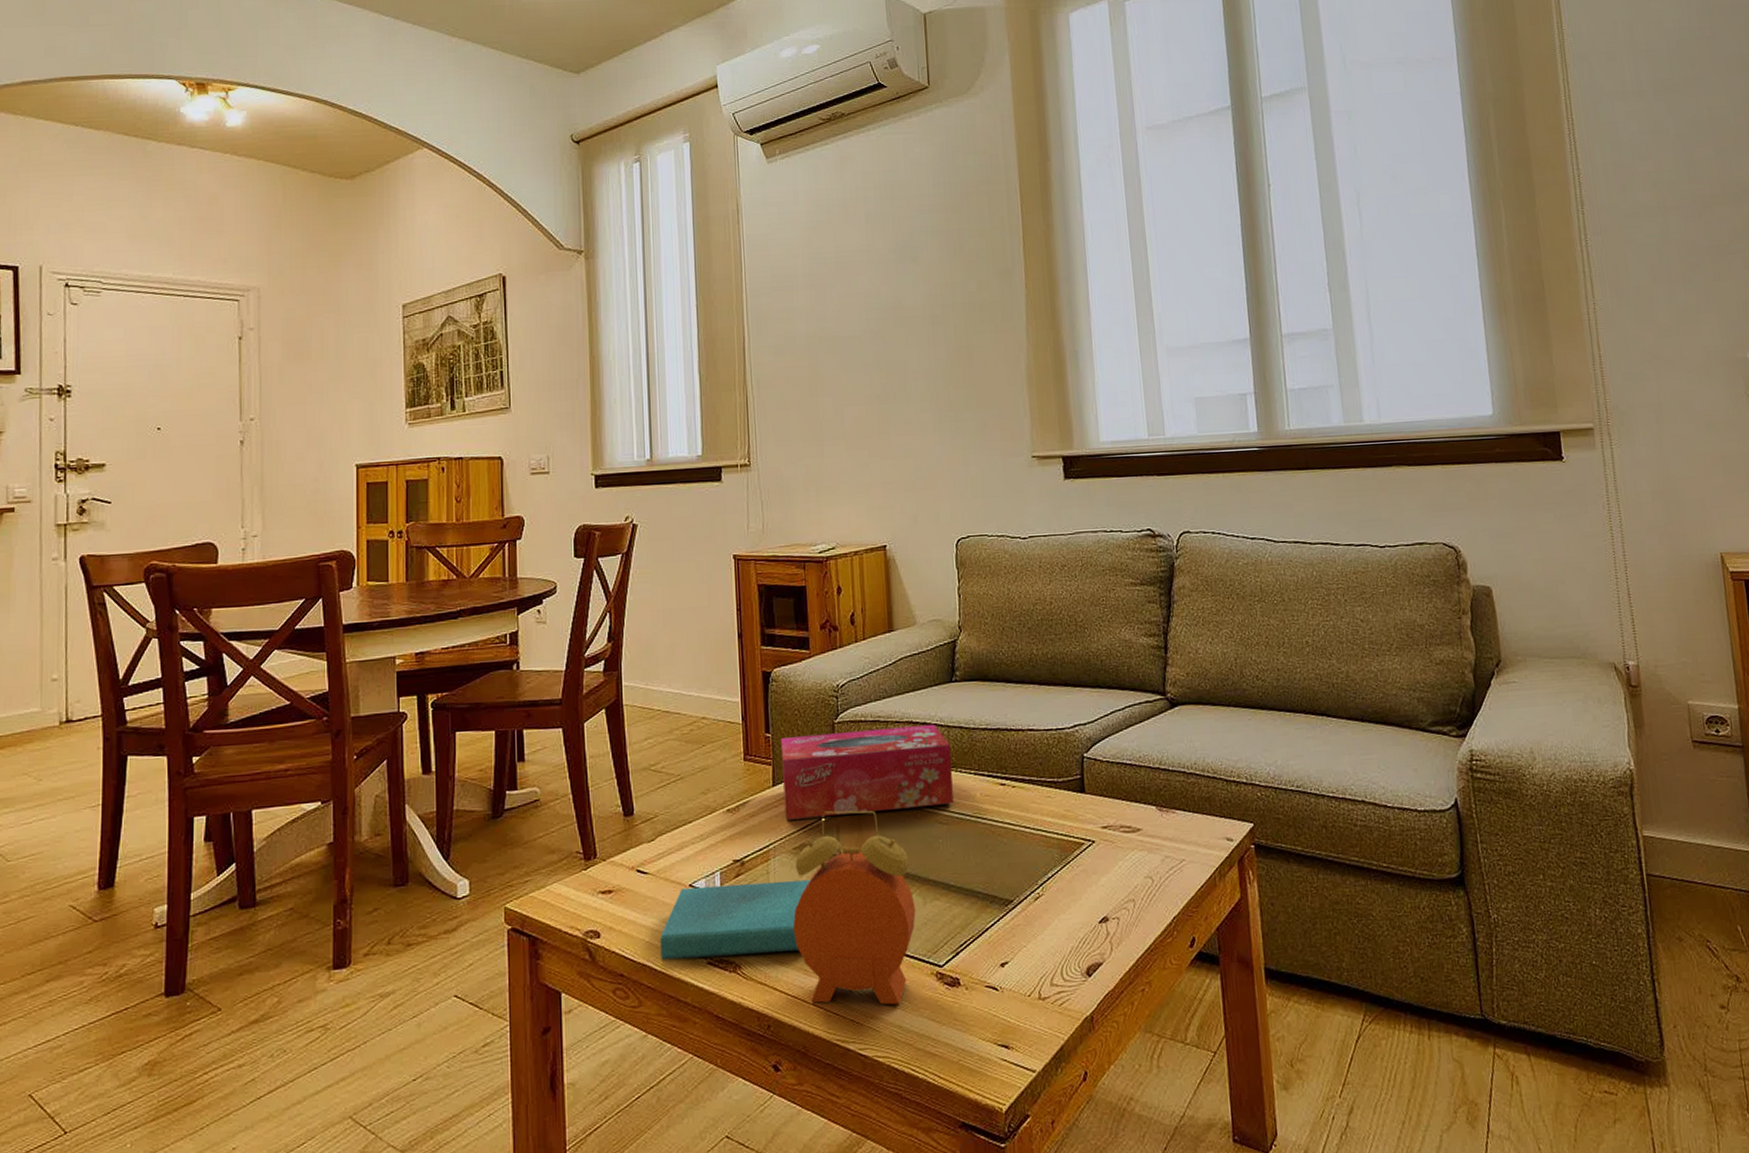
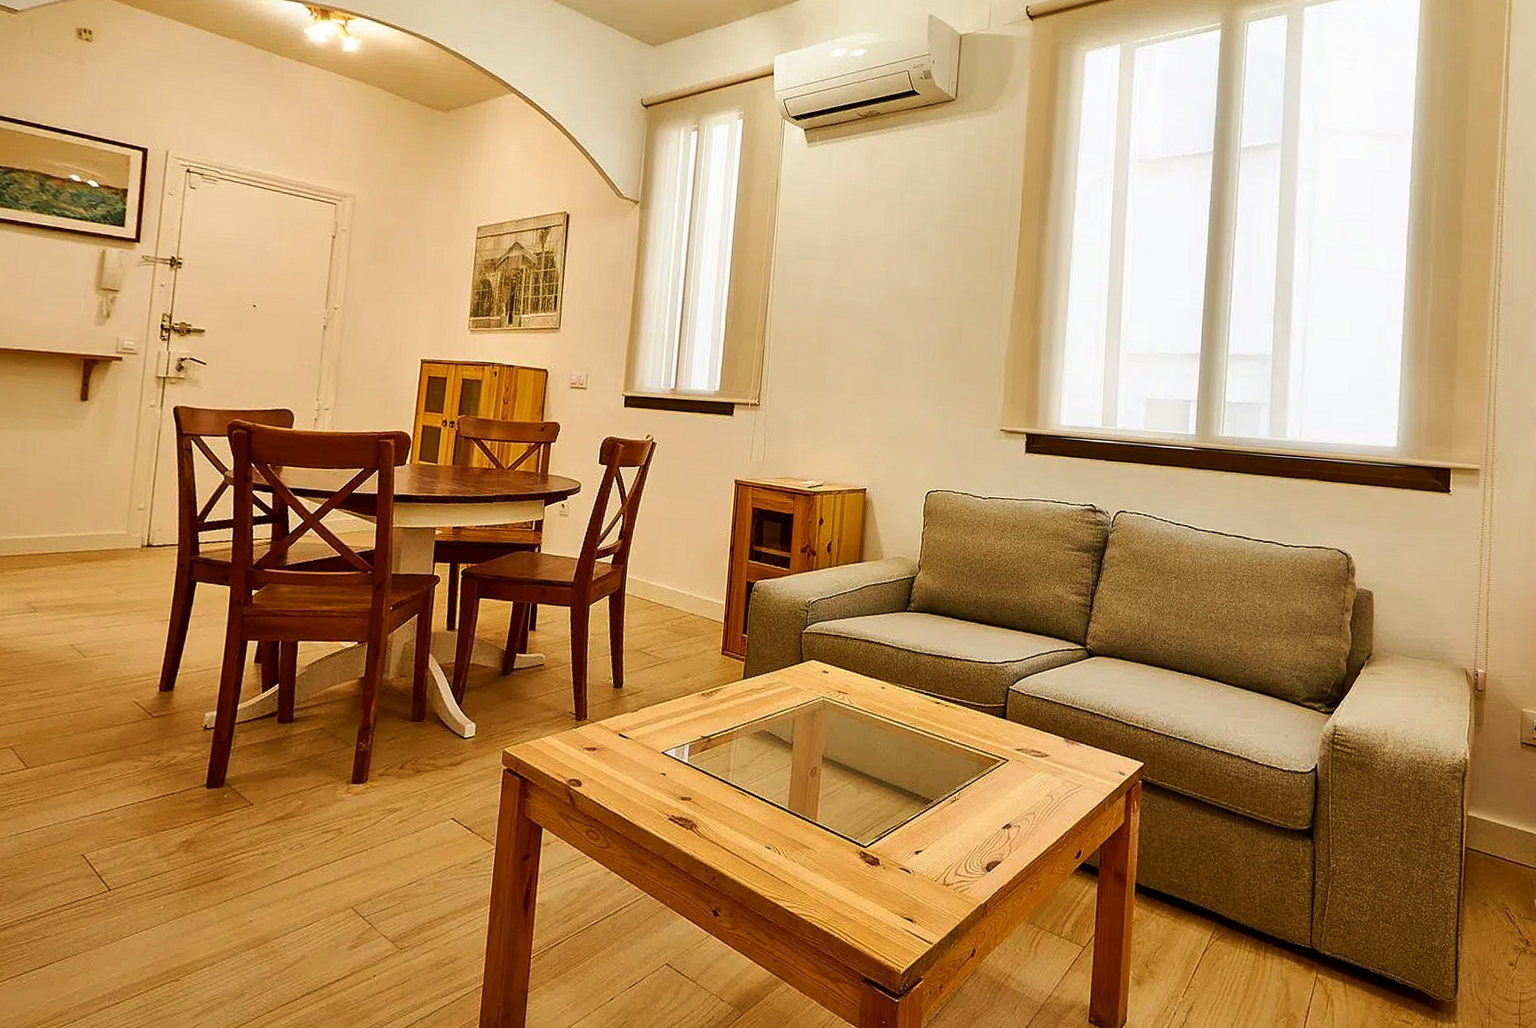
book: present [660,879,811,960] -> none [630,754,765,818]
tissue box: present [780,724,954,820] -> none [750,640,898,714]
alarm clock: present [792,810,916,1005] -> none [744,706,851,874]

